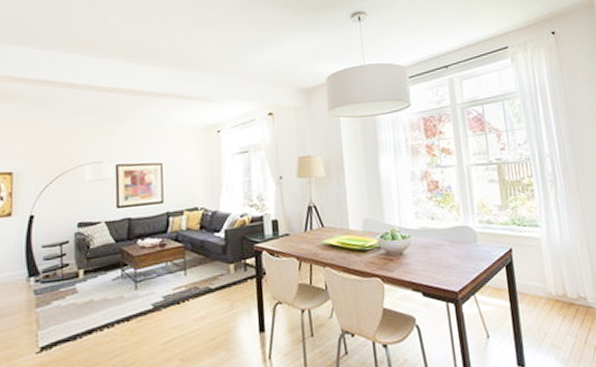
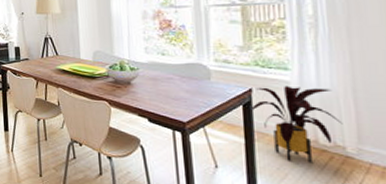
house plant: none [511,242,582,319] -> present [249,86,343,164]

